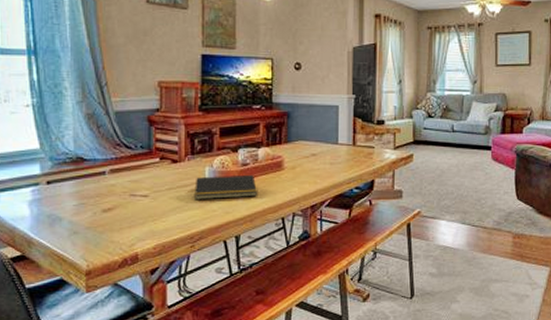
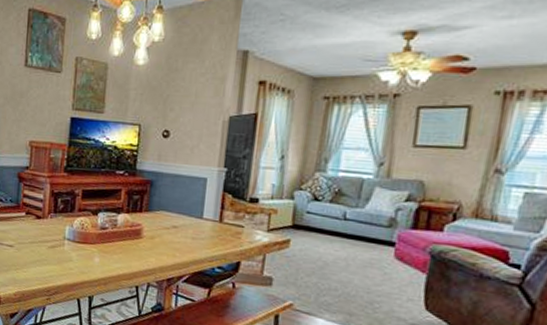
notepad: present [195,174,257,200] -> none [54,235,114,262]

